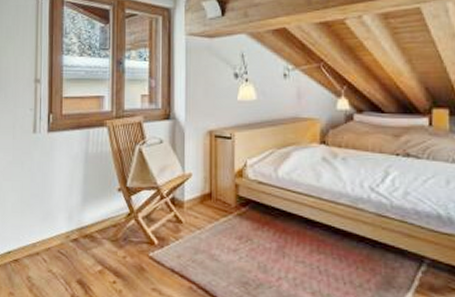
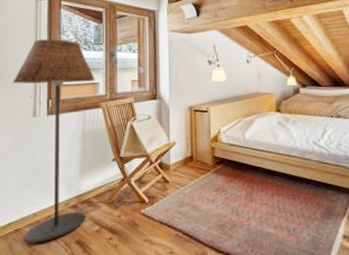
floor lamp: none [12,42,100,278] -> present [13,39,95,244]

